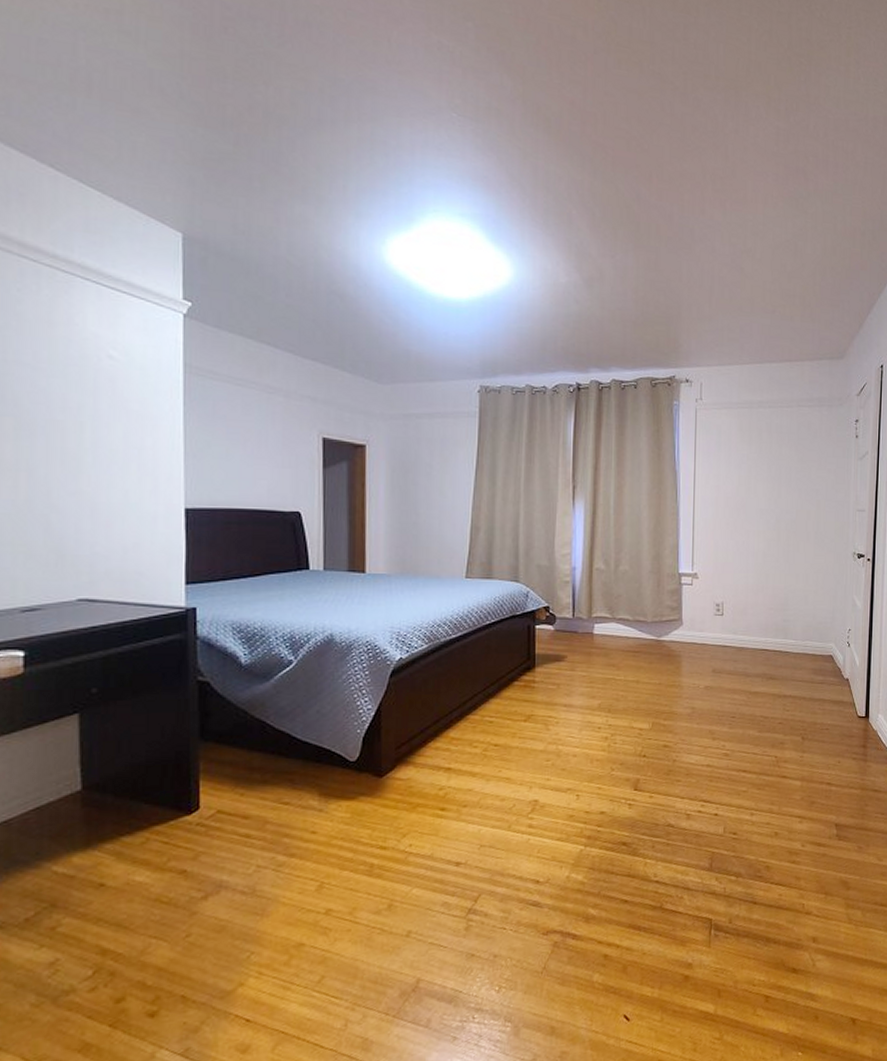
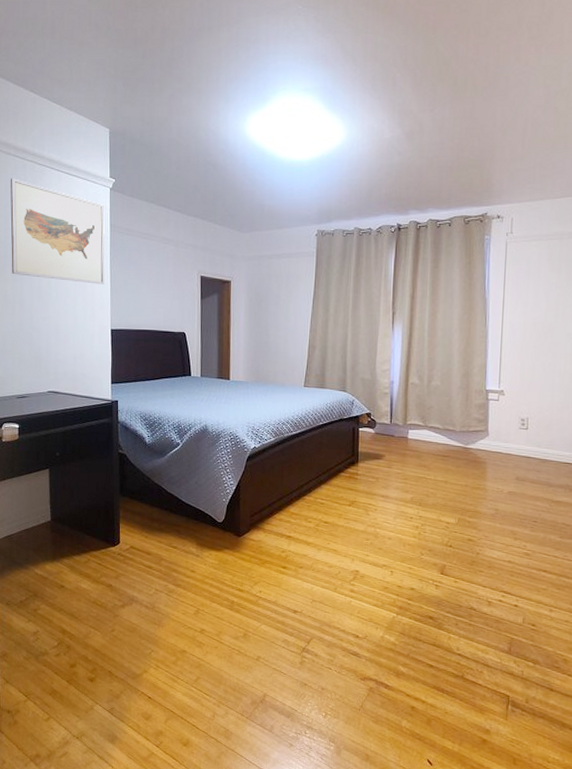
wall art: none [11,287,176,446] -> present [10,178,105,285]

